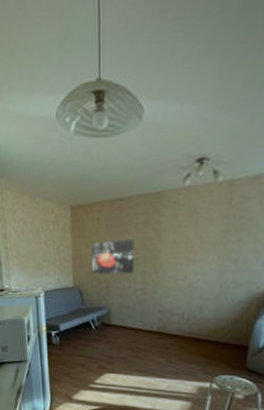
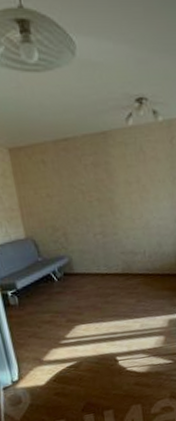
wall art: present [91,239,134,274] -> none [39,181,91,222]

